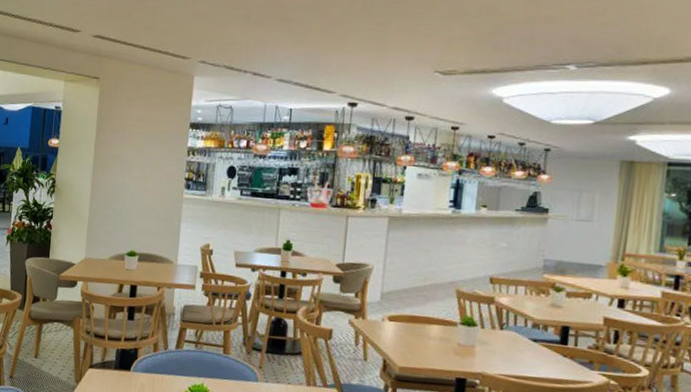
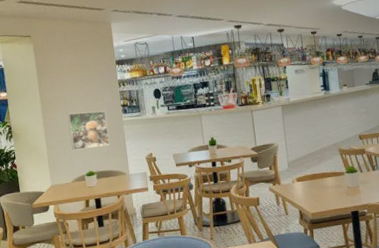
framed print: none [116,176,165,224] -> present [67,111,110,151]

